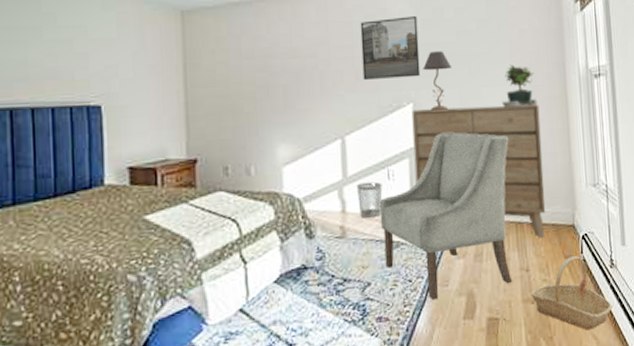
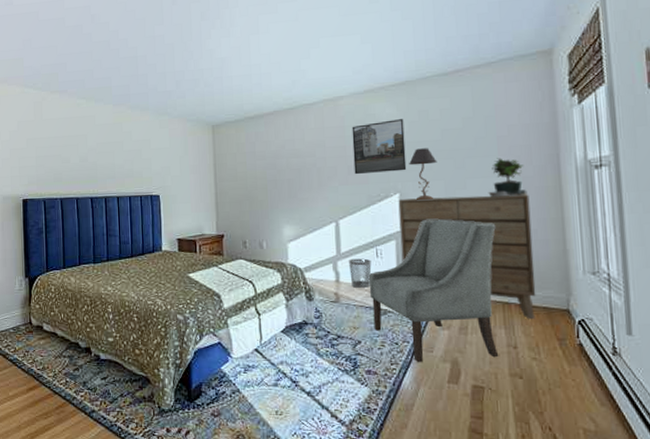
basket: present [530,256,612,331] -> none [518,340,615,412]

